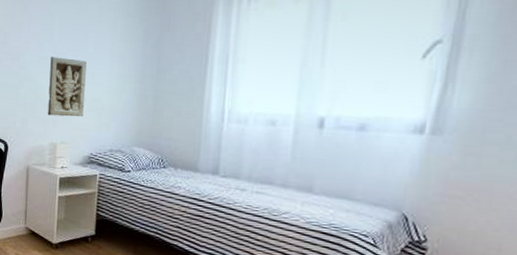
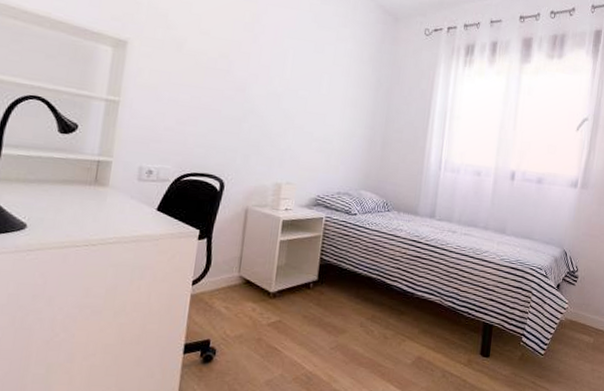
stone relief: present [47,57,87,117] -> none [273,93,319,157]

